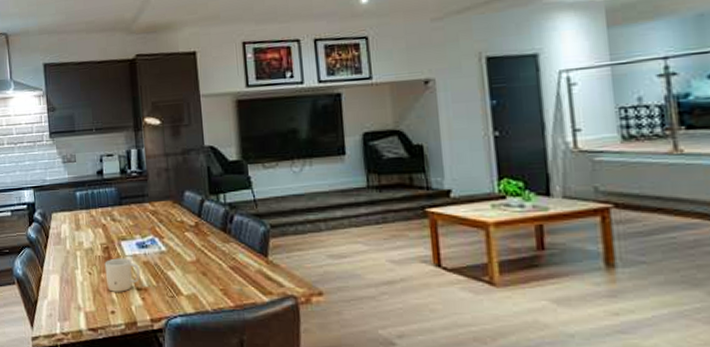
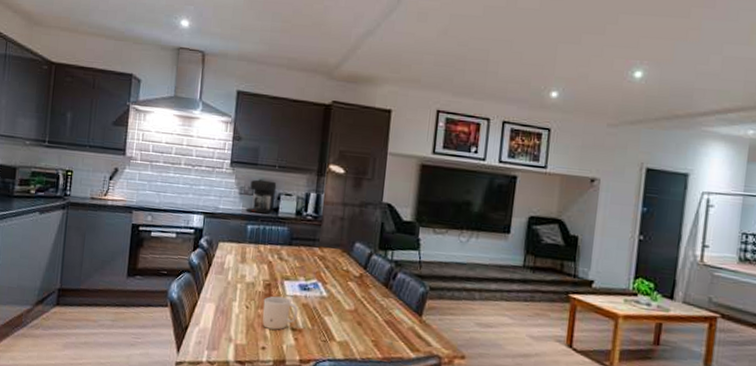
coffee maker: none [71,144,99,179] -> present [245,179,276,214]

